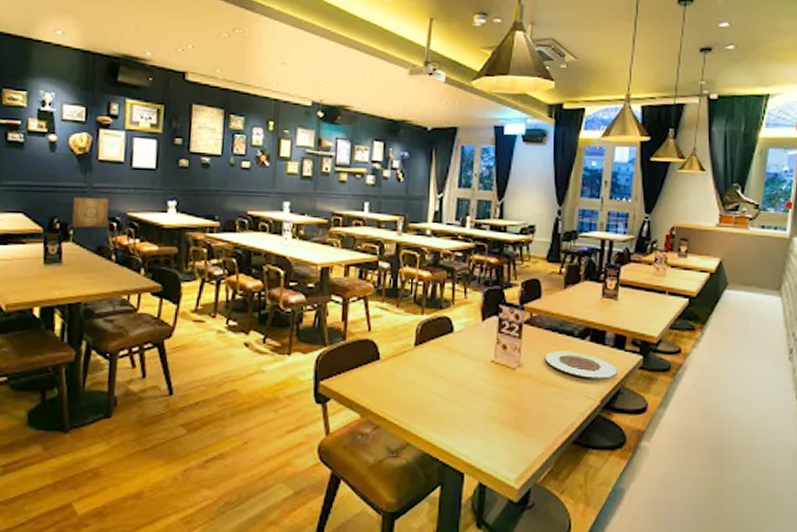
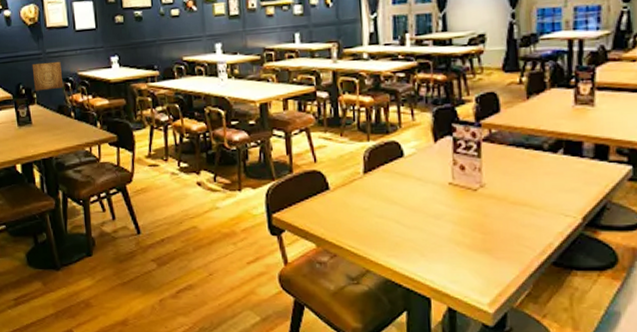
plate: present [545,351,618,380] -> none [510,166,601,196]

